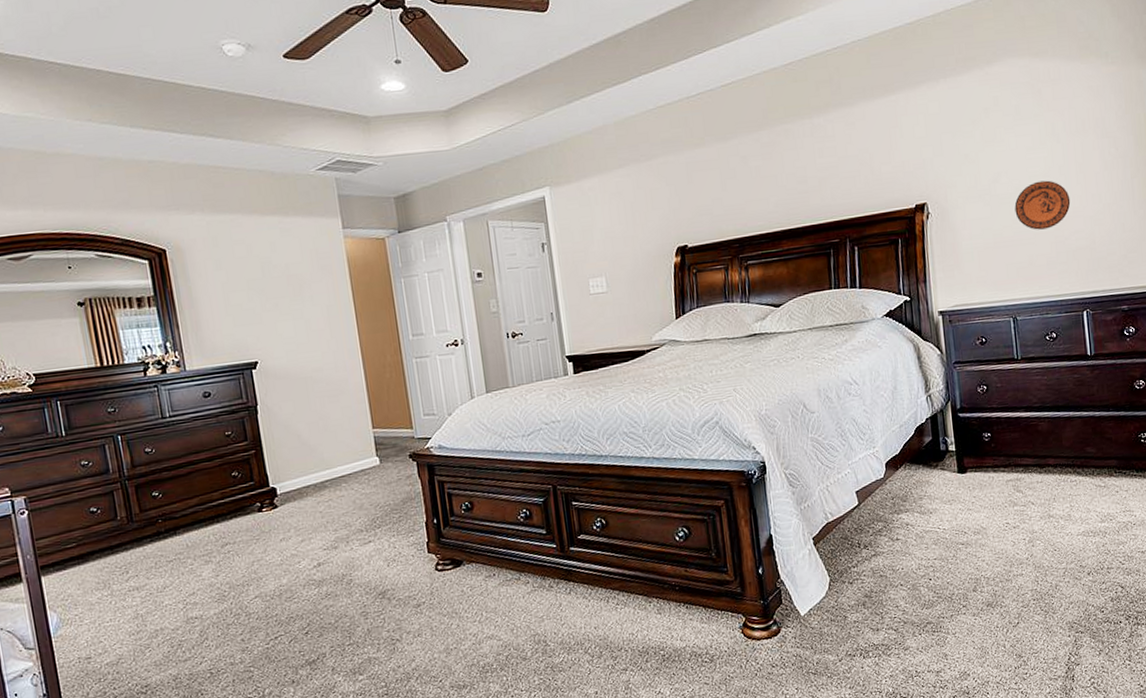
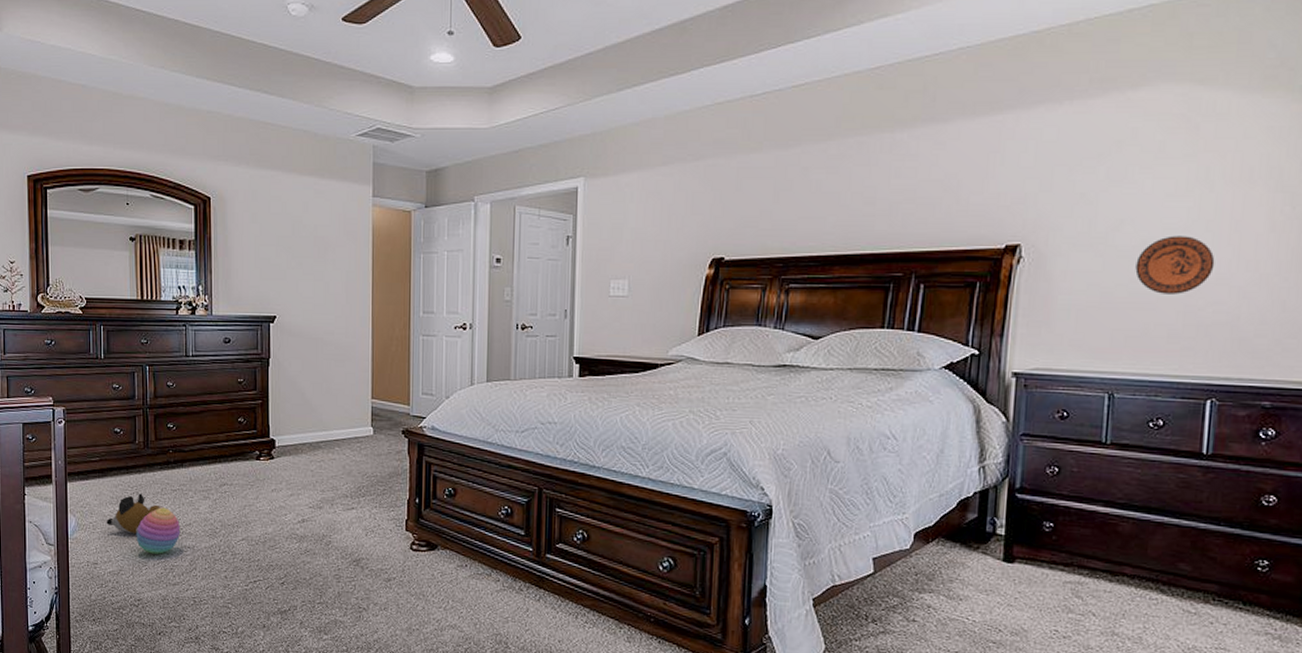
plush toy: none [94,571,162,618] -> present [106,493,164,535]
stacking toy: none [132,581,185,634] -> present [136,507,181,554]

